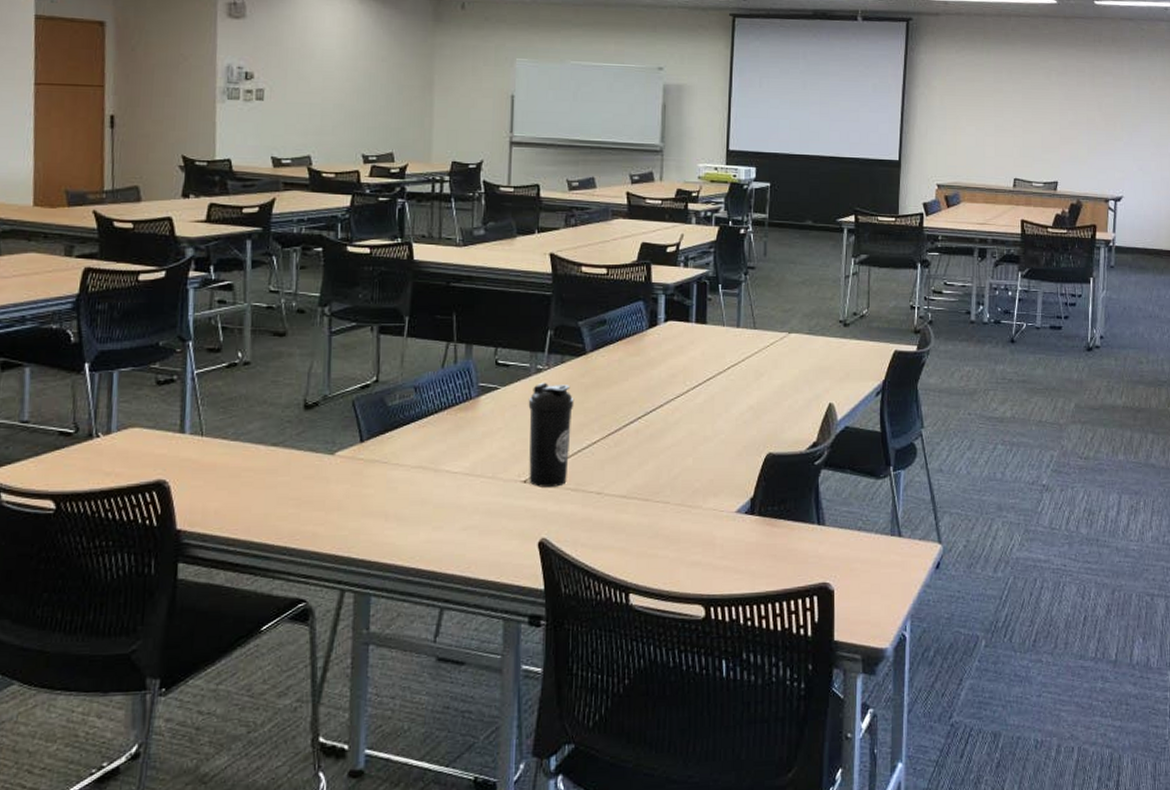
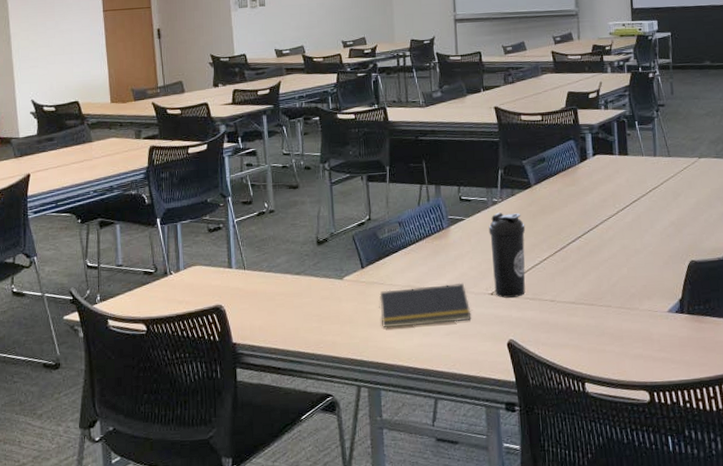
notepad: none [379,466,497,519] -> present [379,282,472,328]

